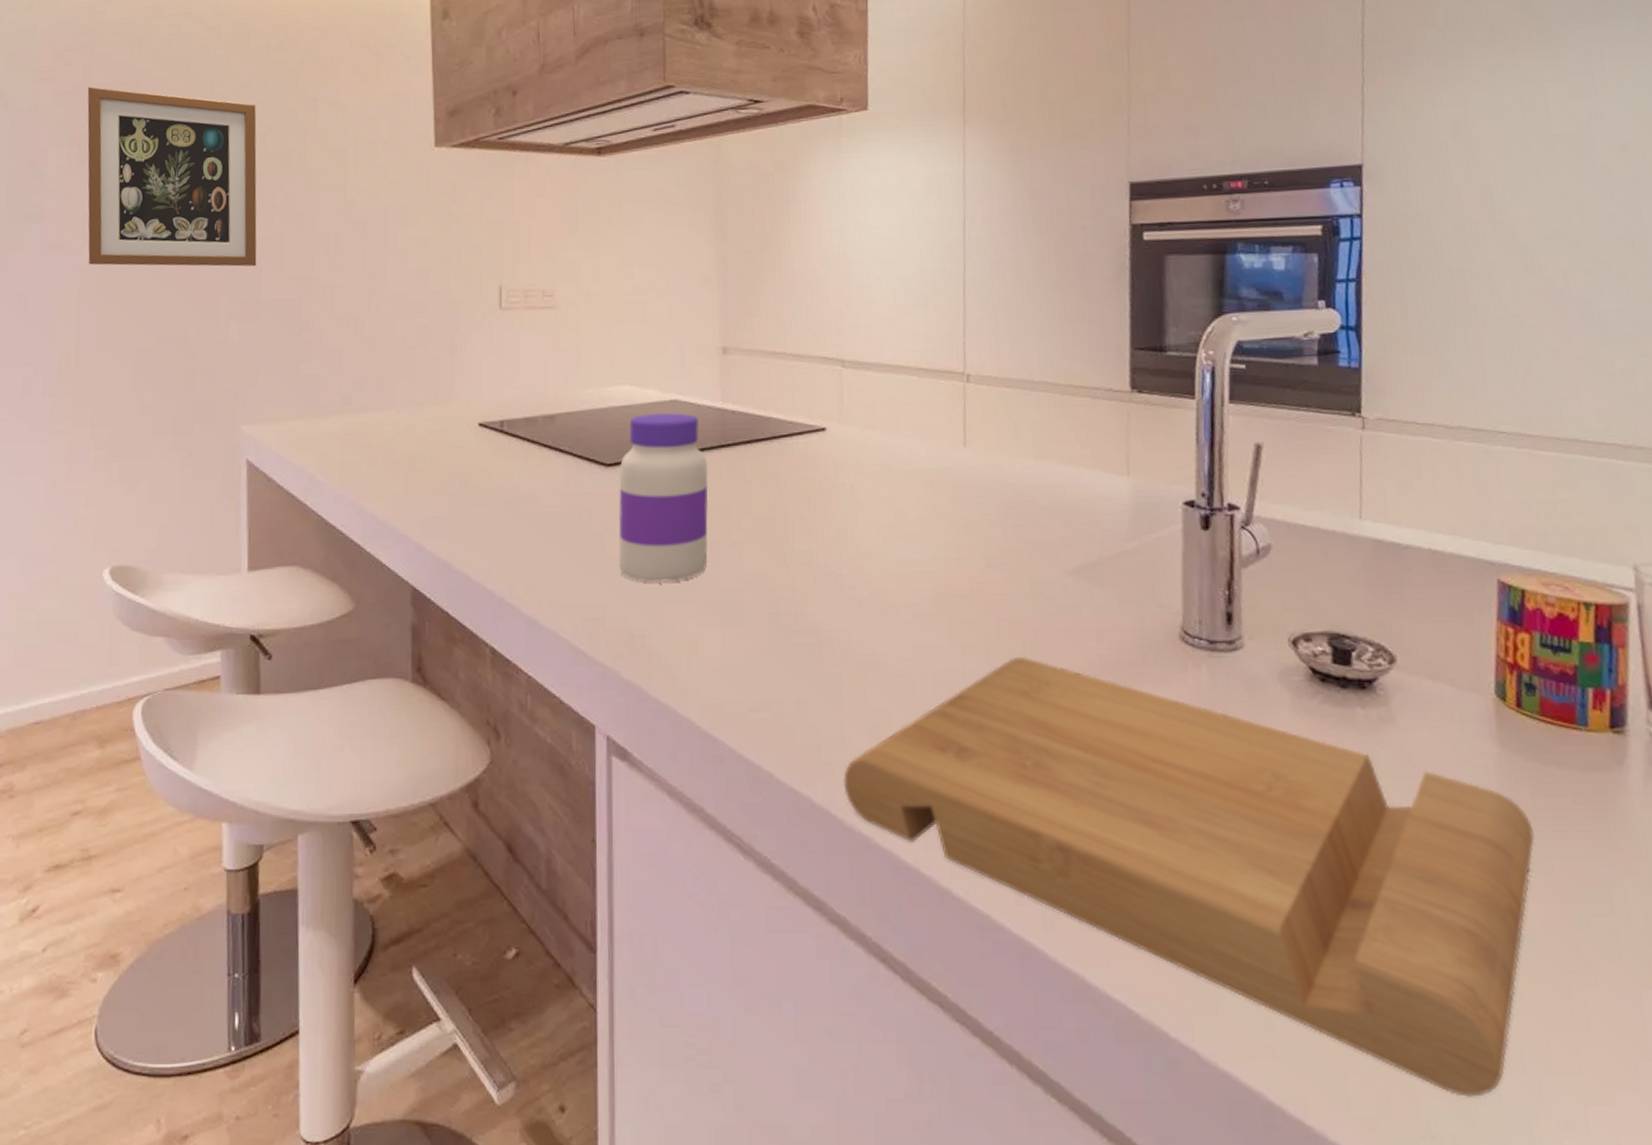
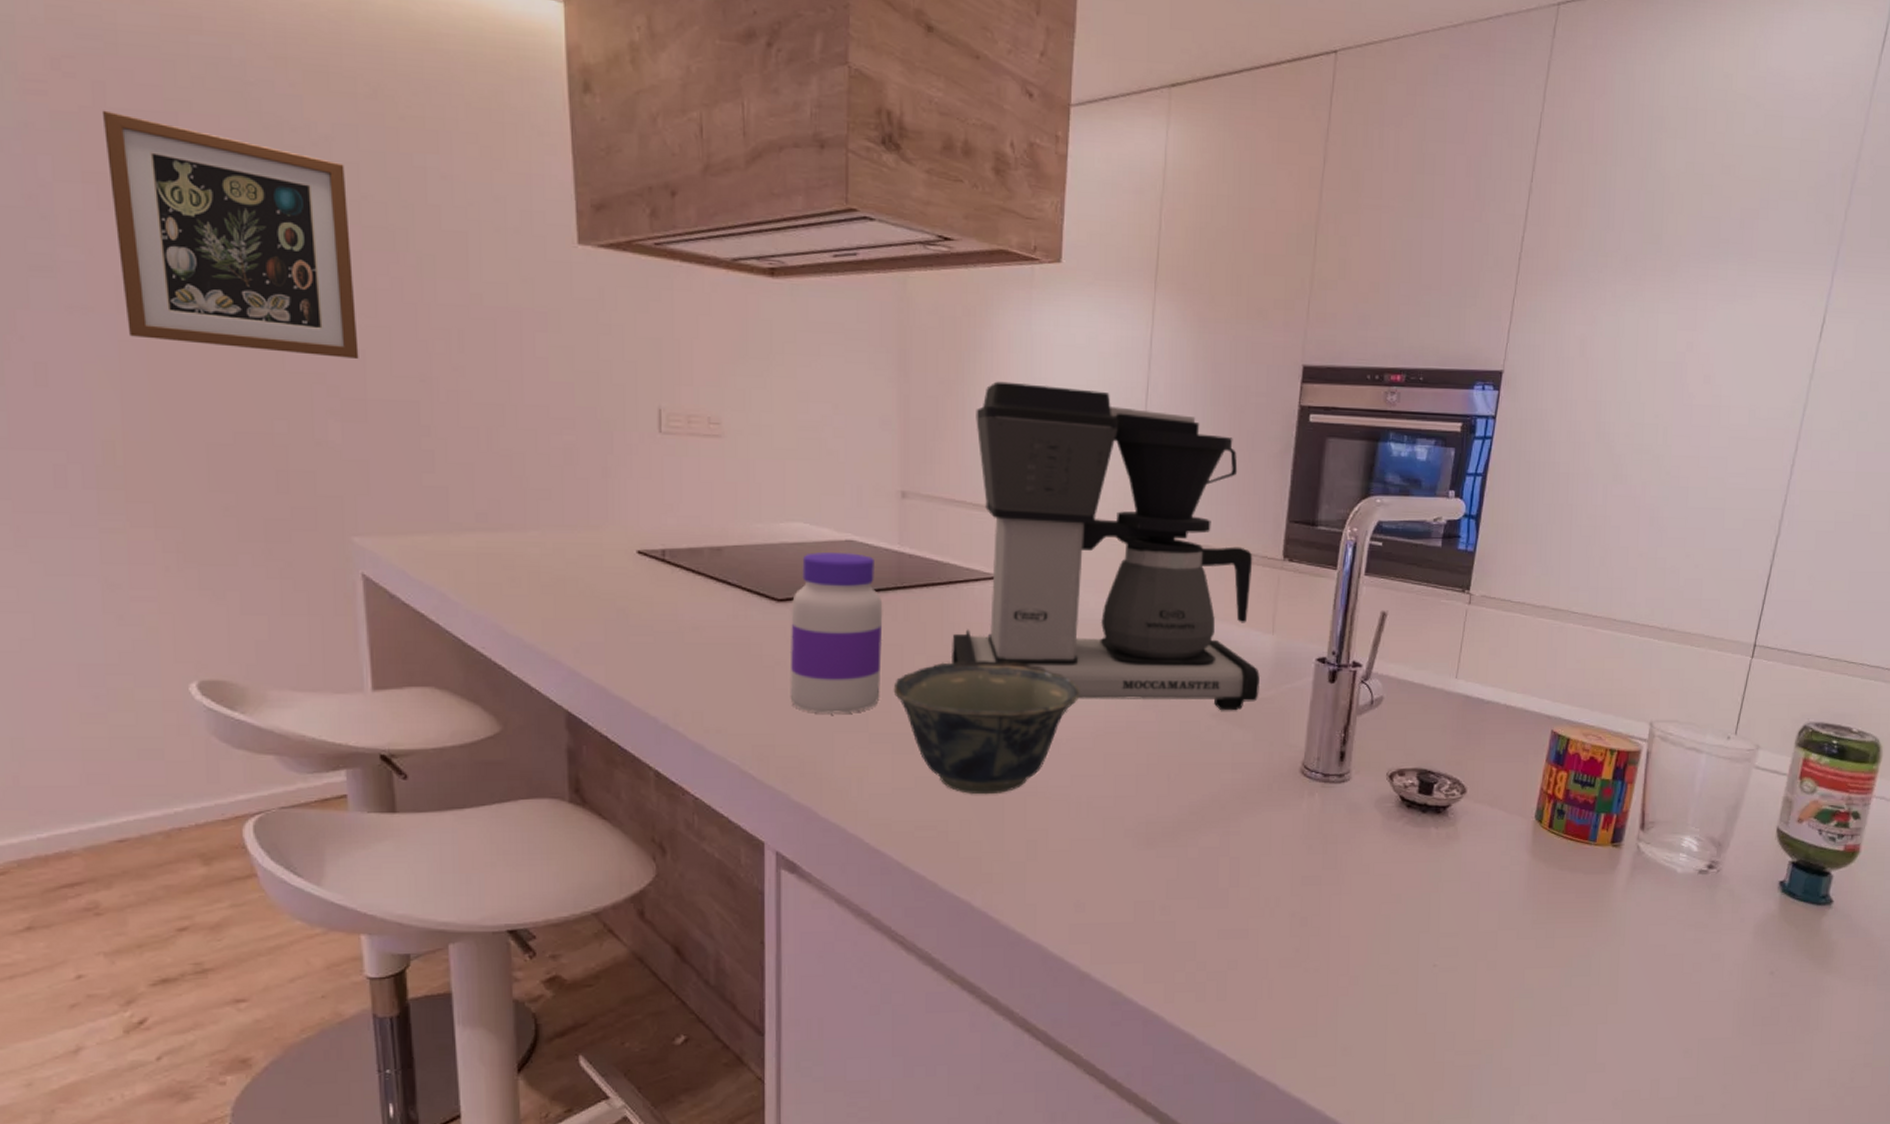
bowl: none [720,519,917,671] -> present [893,661,1080,795]
coffee maker: none [777,229,1120,568] -> present [950,381,1260,711]
cutting board: present [843,656,1535,1097] -> none [1001,784,1545,1104]

